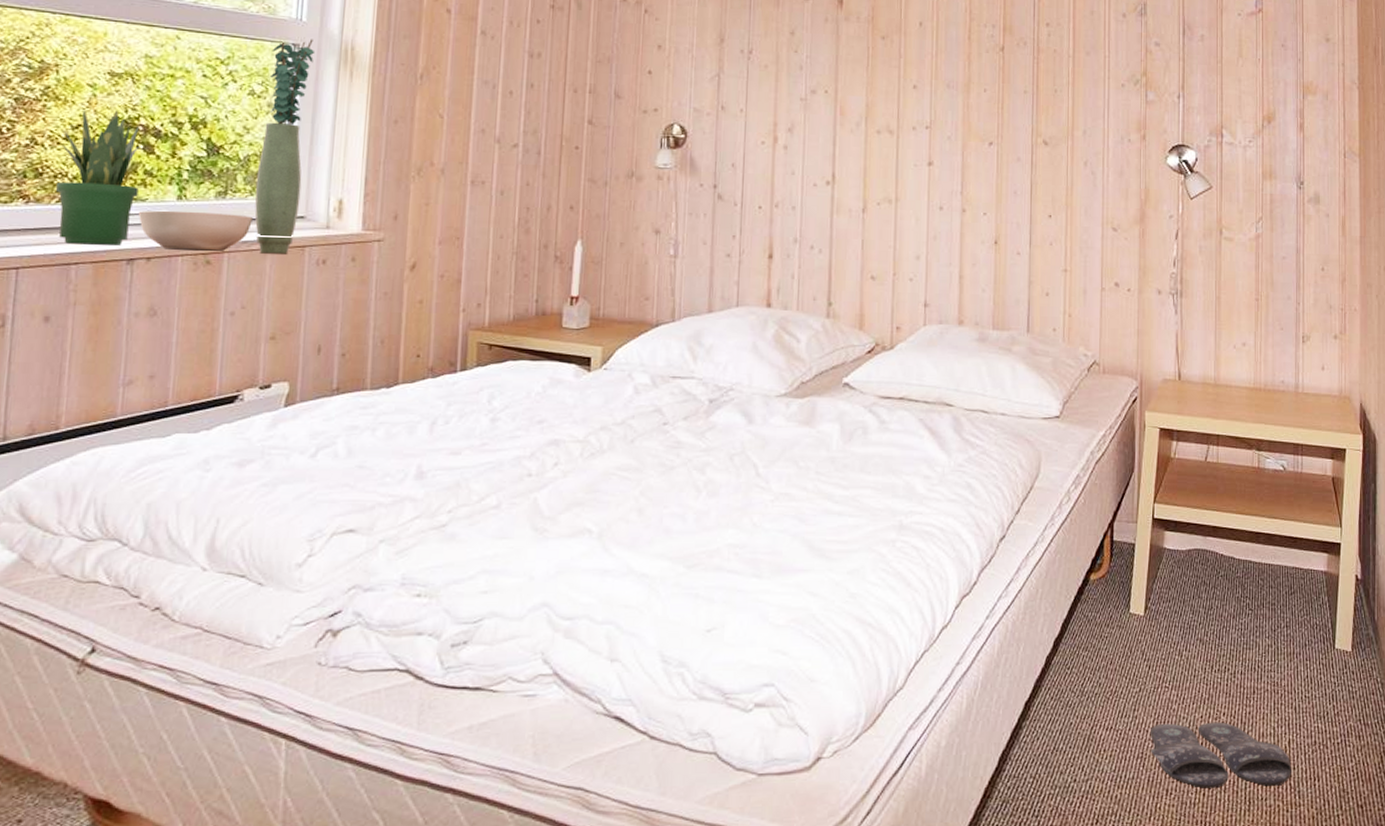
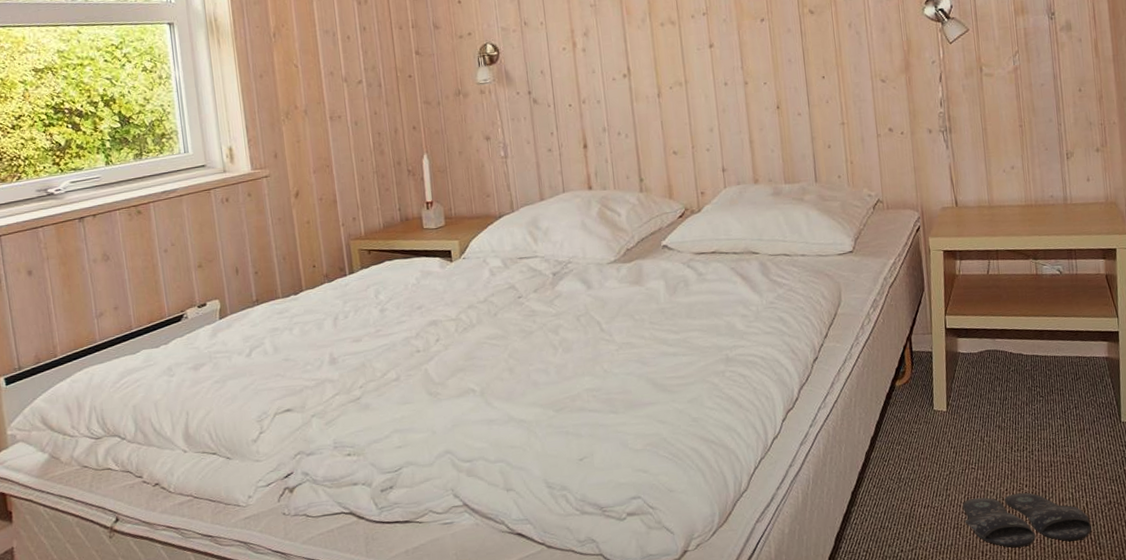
planter: present [55,110,140,247] -> none [10,99,76,212]
bowl: present [138,210,253,252] -> none [79,170,166,206]
vase: present [254,39,316,256] -> none [153,16,201,201]

